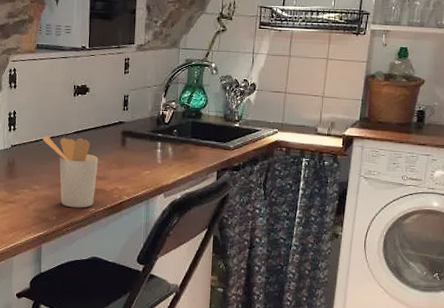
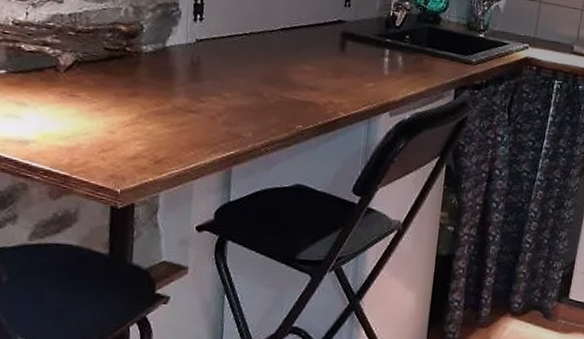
utensil holder: present [43,135,99,208] -> none [239,30,311,124]

